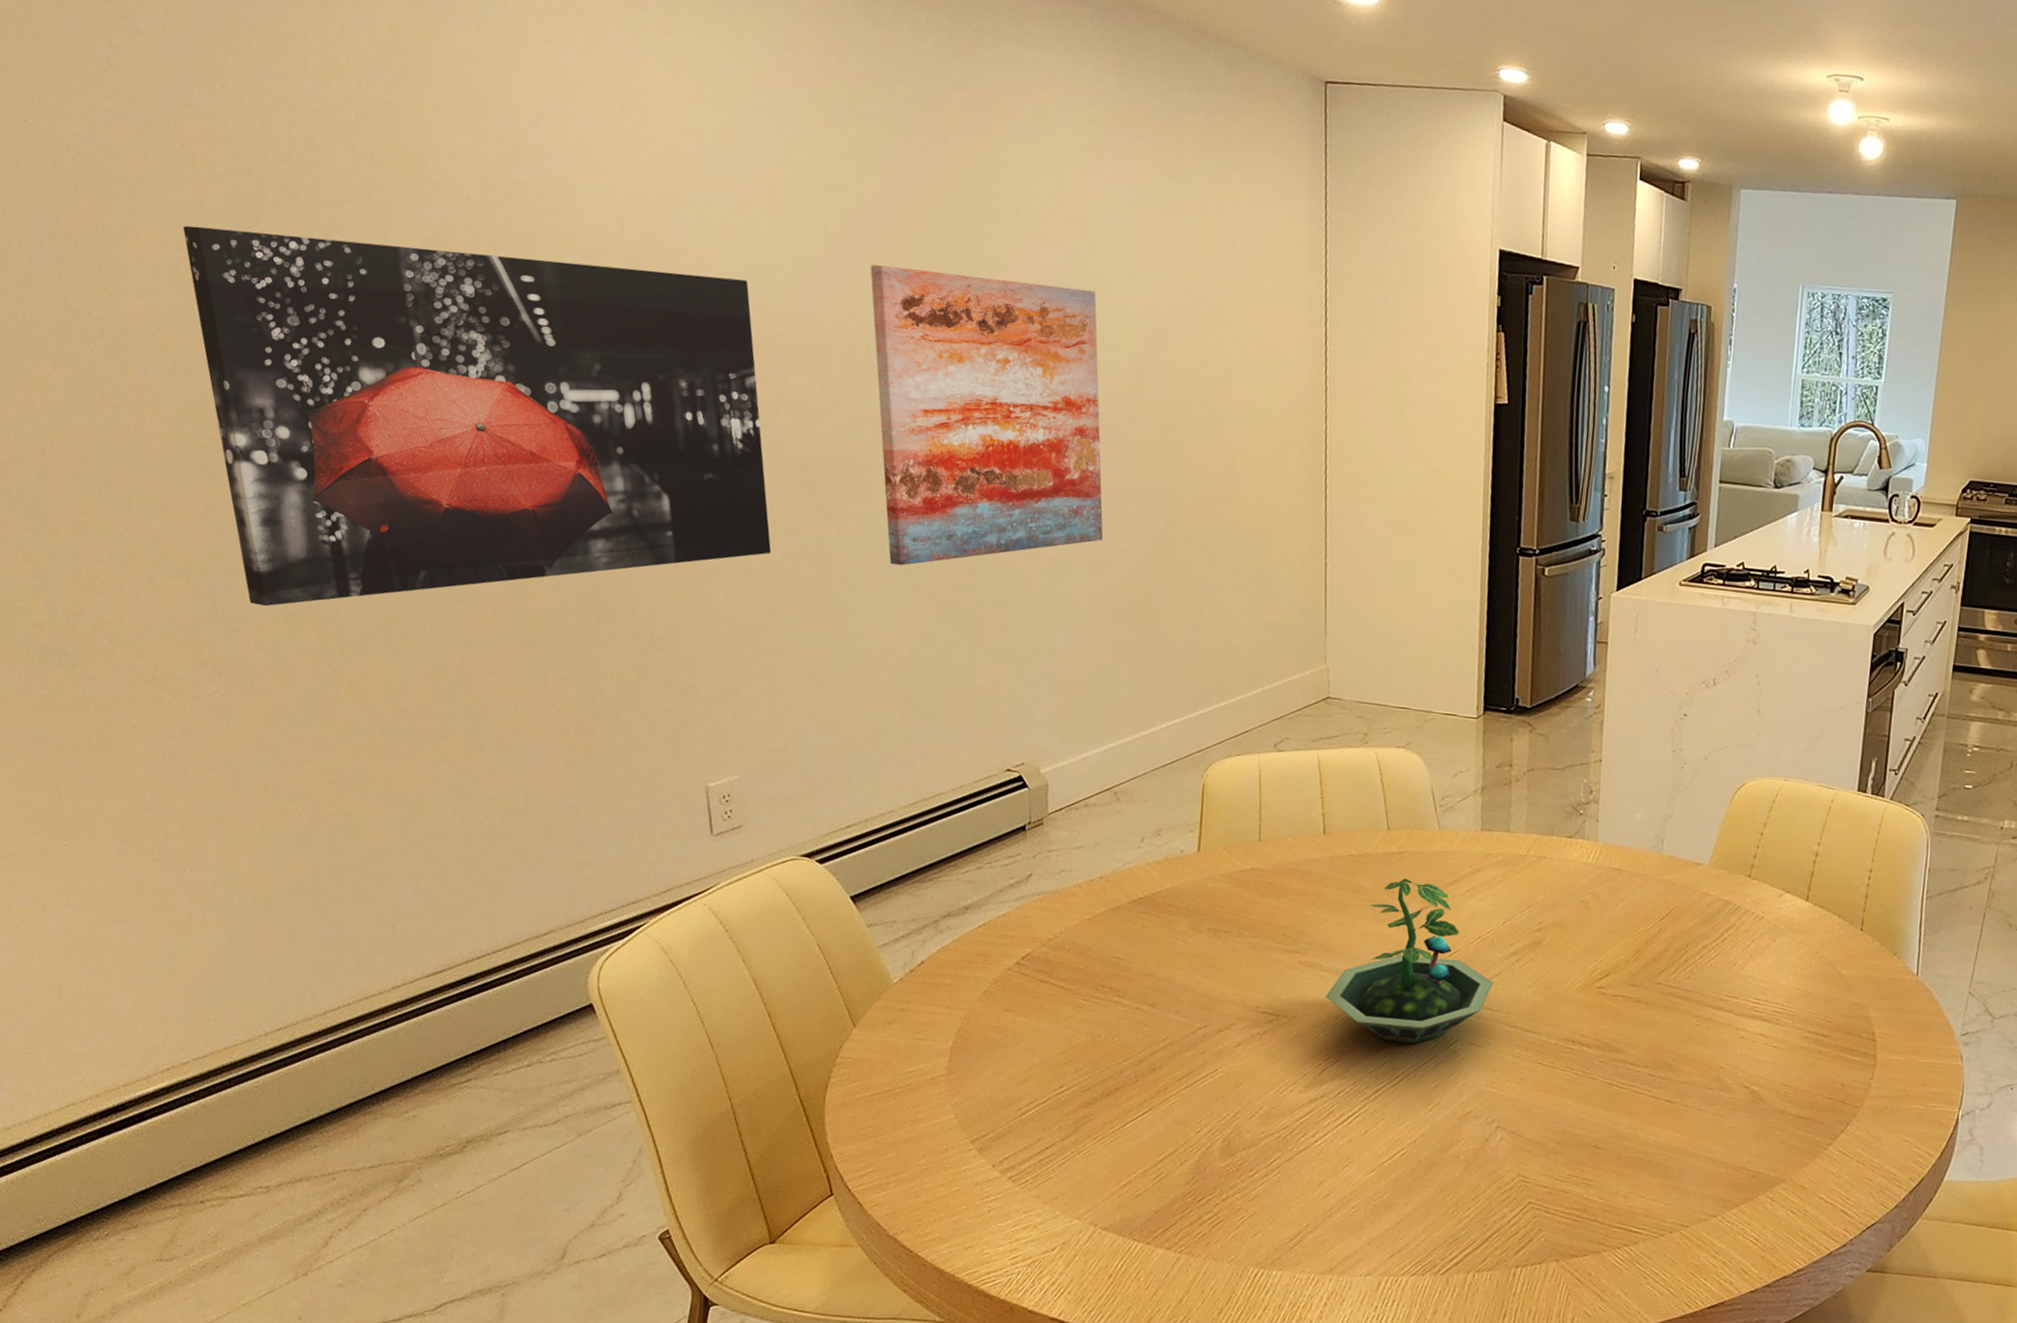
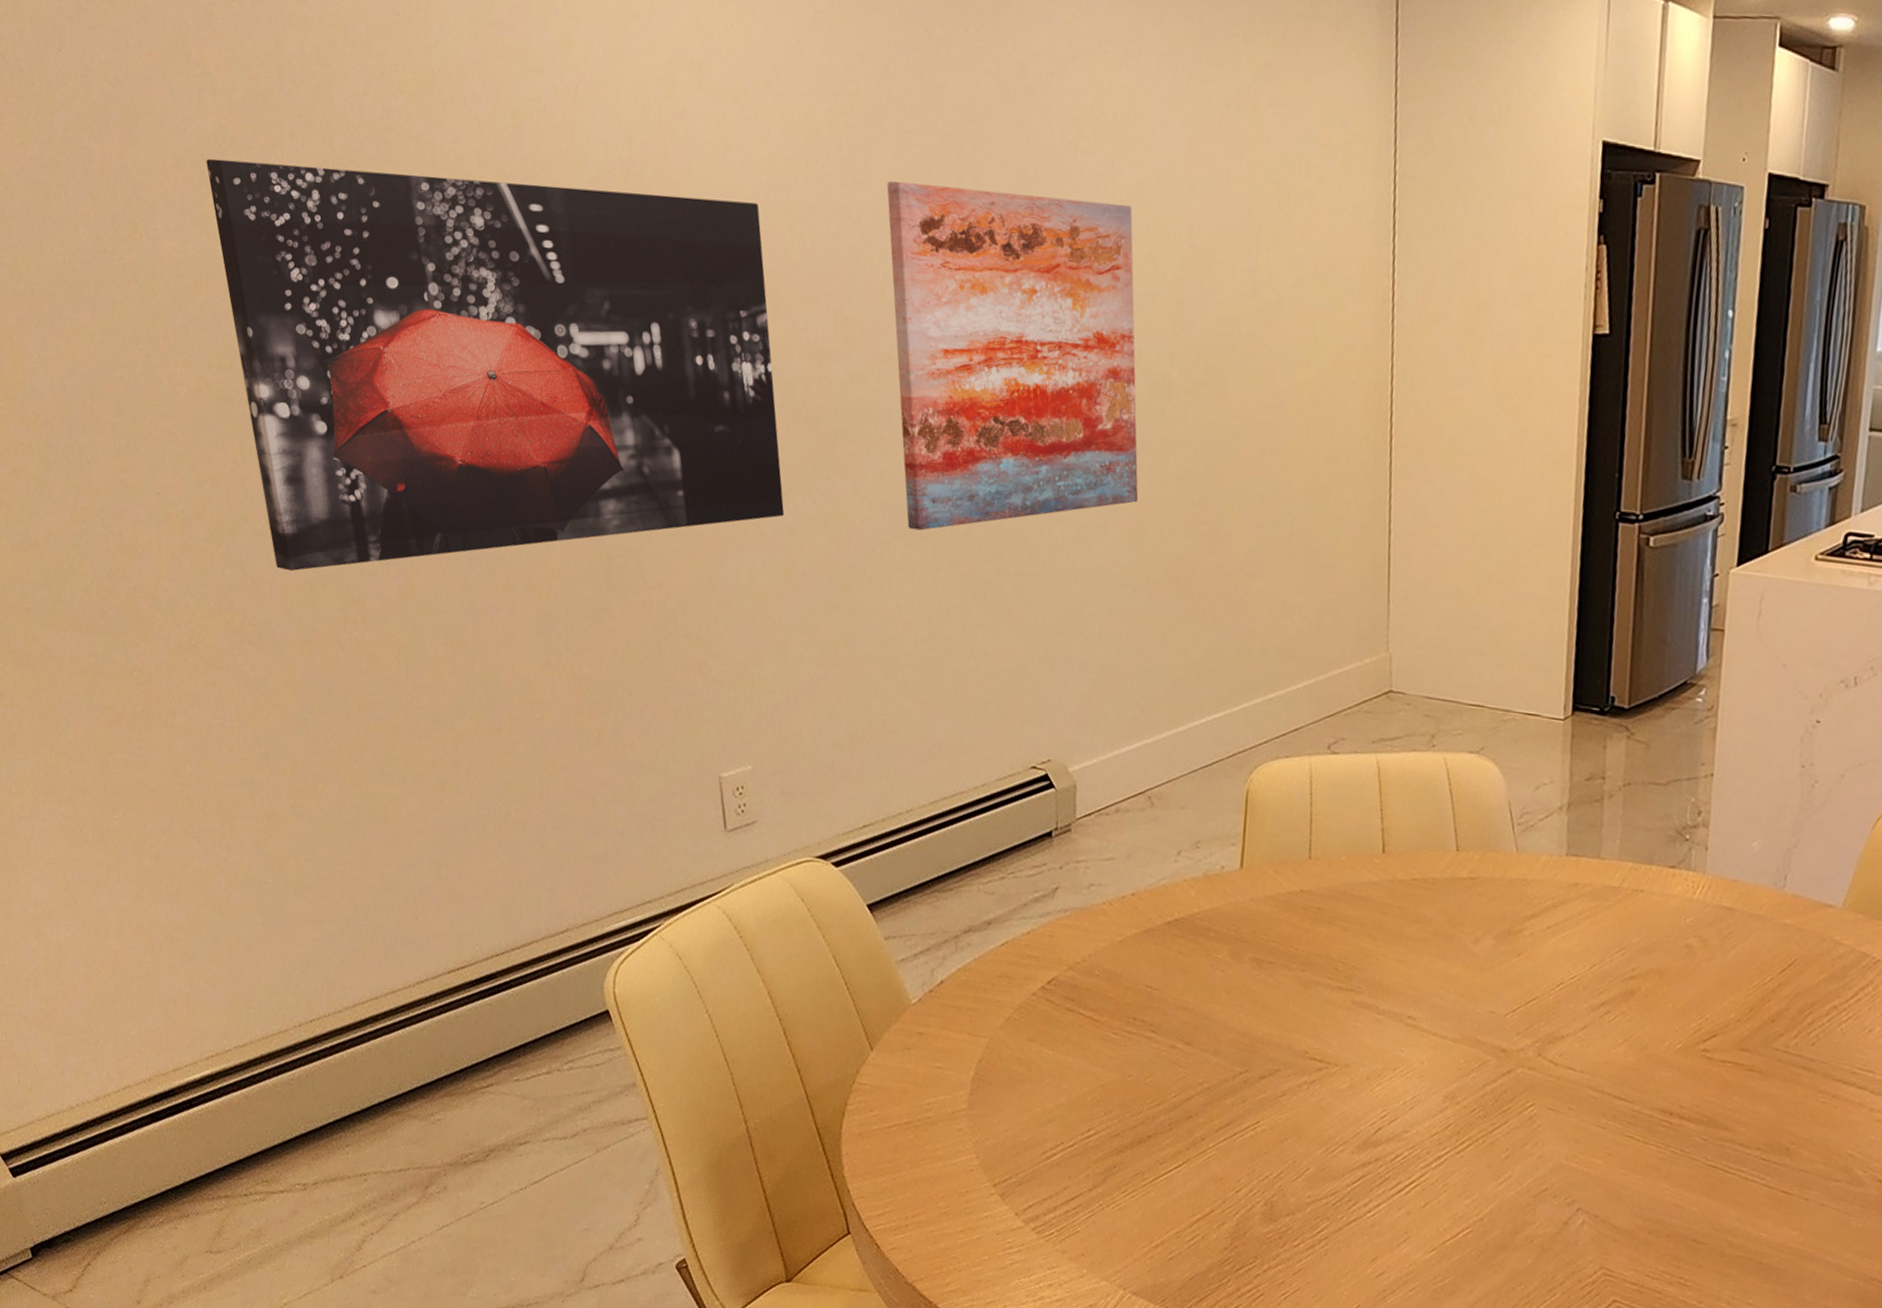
terrarium: present [1326,878,1494,1045] -> none [1382,909,1578,1106]

